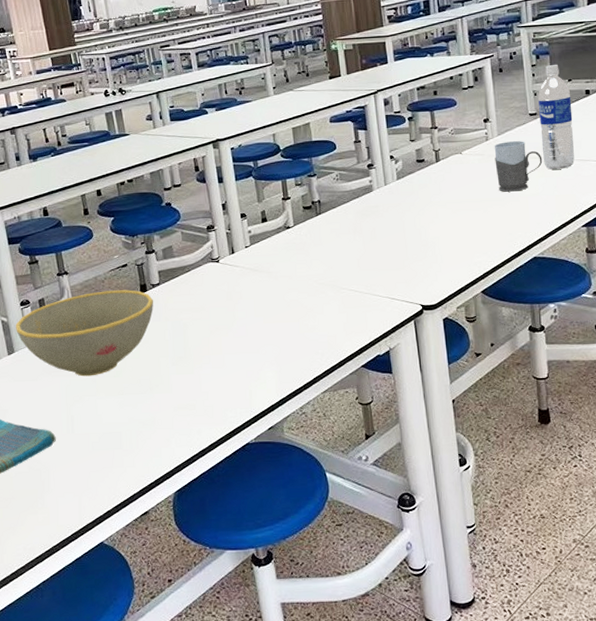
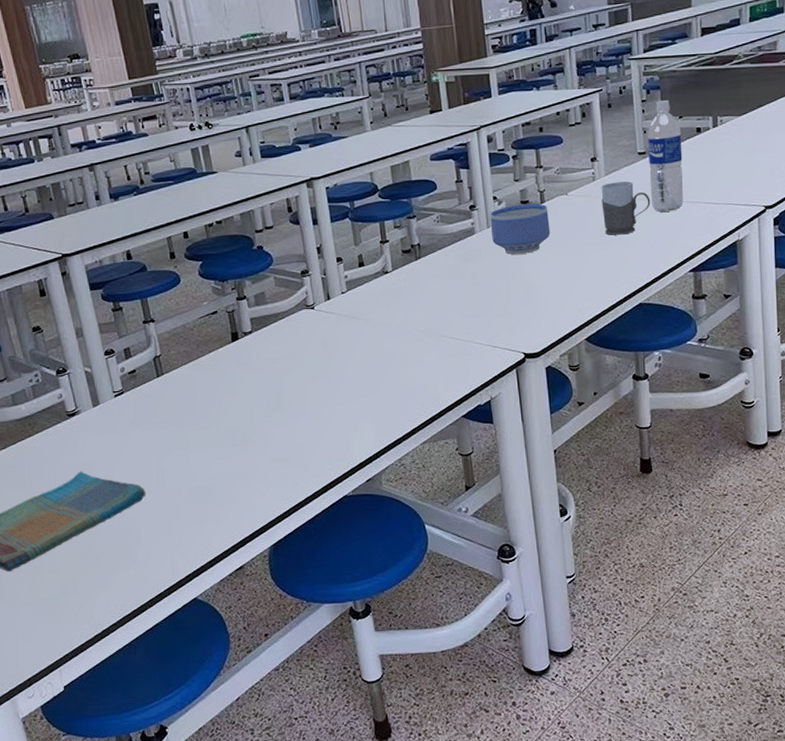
bowl: present [16,290,154,377] -> none [100,338,246,429]
bowl: none [387,162,446,210] -> present [490,204,550,254]

